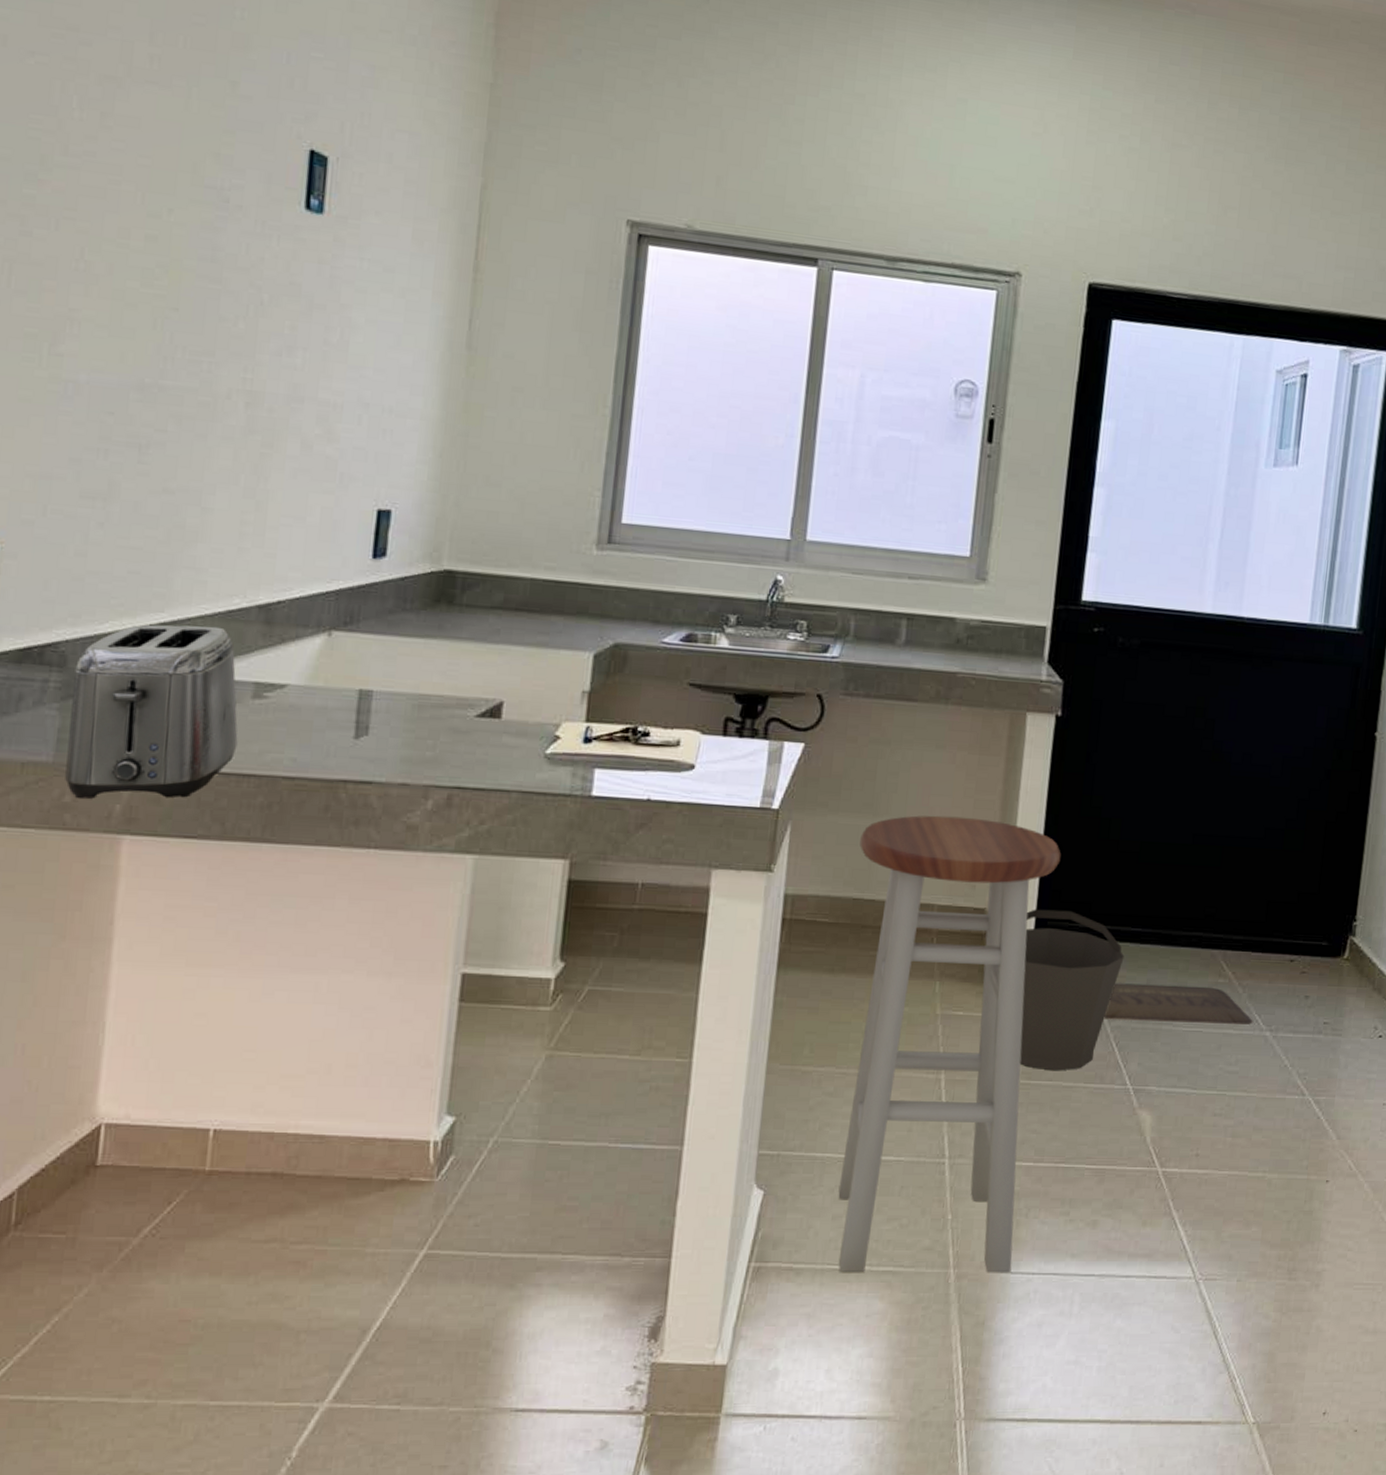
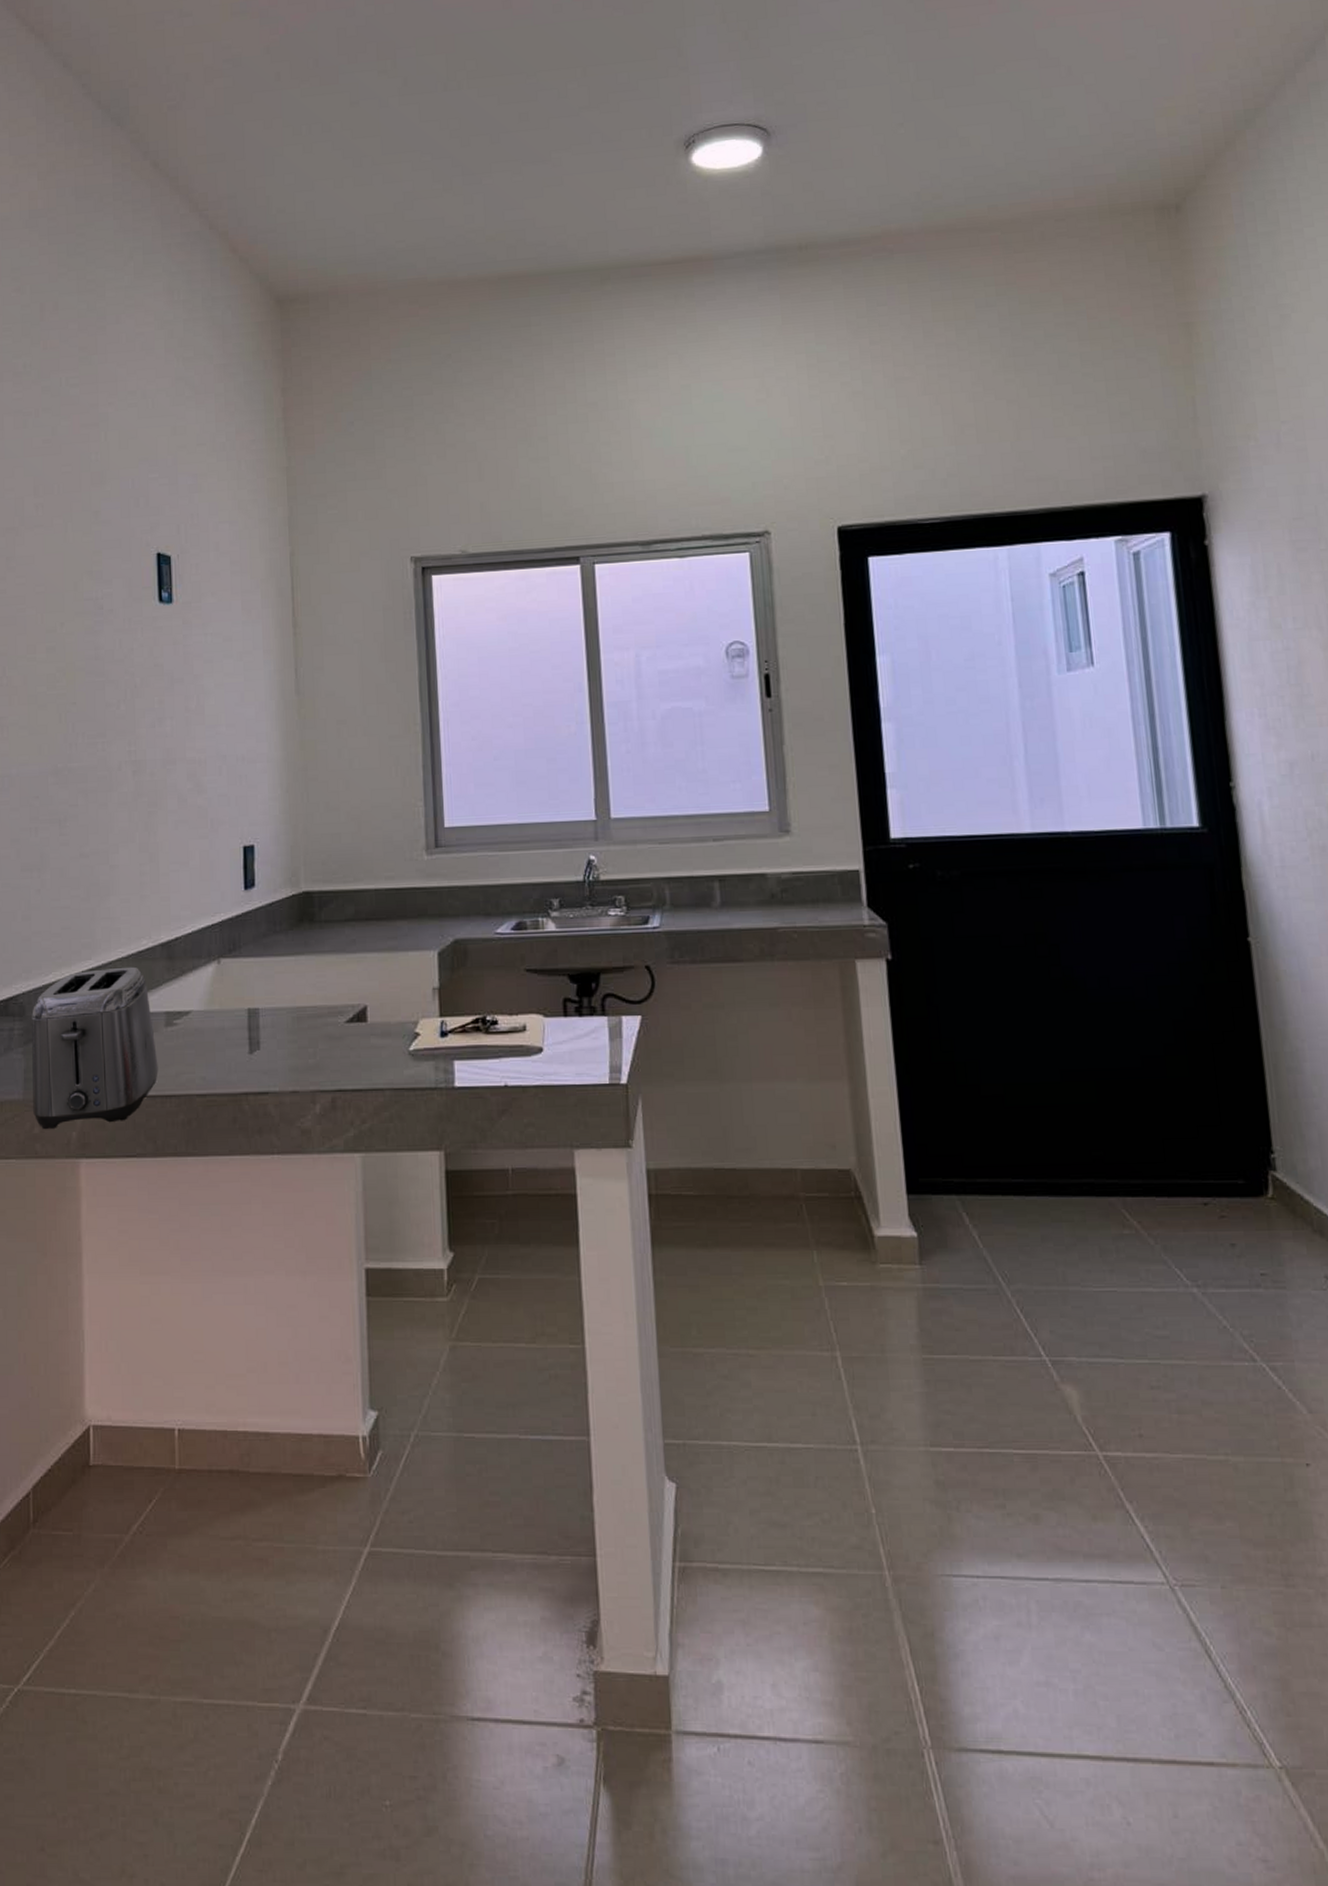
bar stool: present [838,815,1062,1273] -> none [710,1074,953,1576]
bucket: present [1019,909,1124,1071] -> none [895,1165,1011,1343]
doormat: present [1103,983,1253,1026] -> none [1000,1239,1174,1283]

